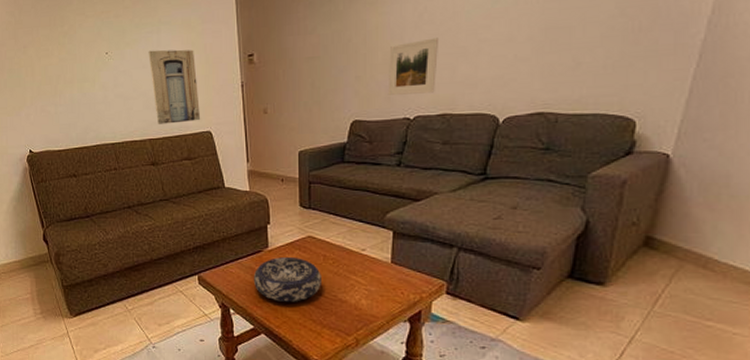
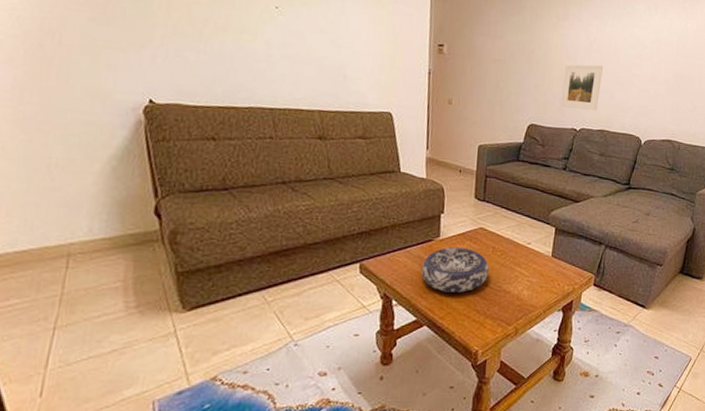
wall art: present [148,49,201,124] -> none [328,16,382,100]

